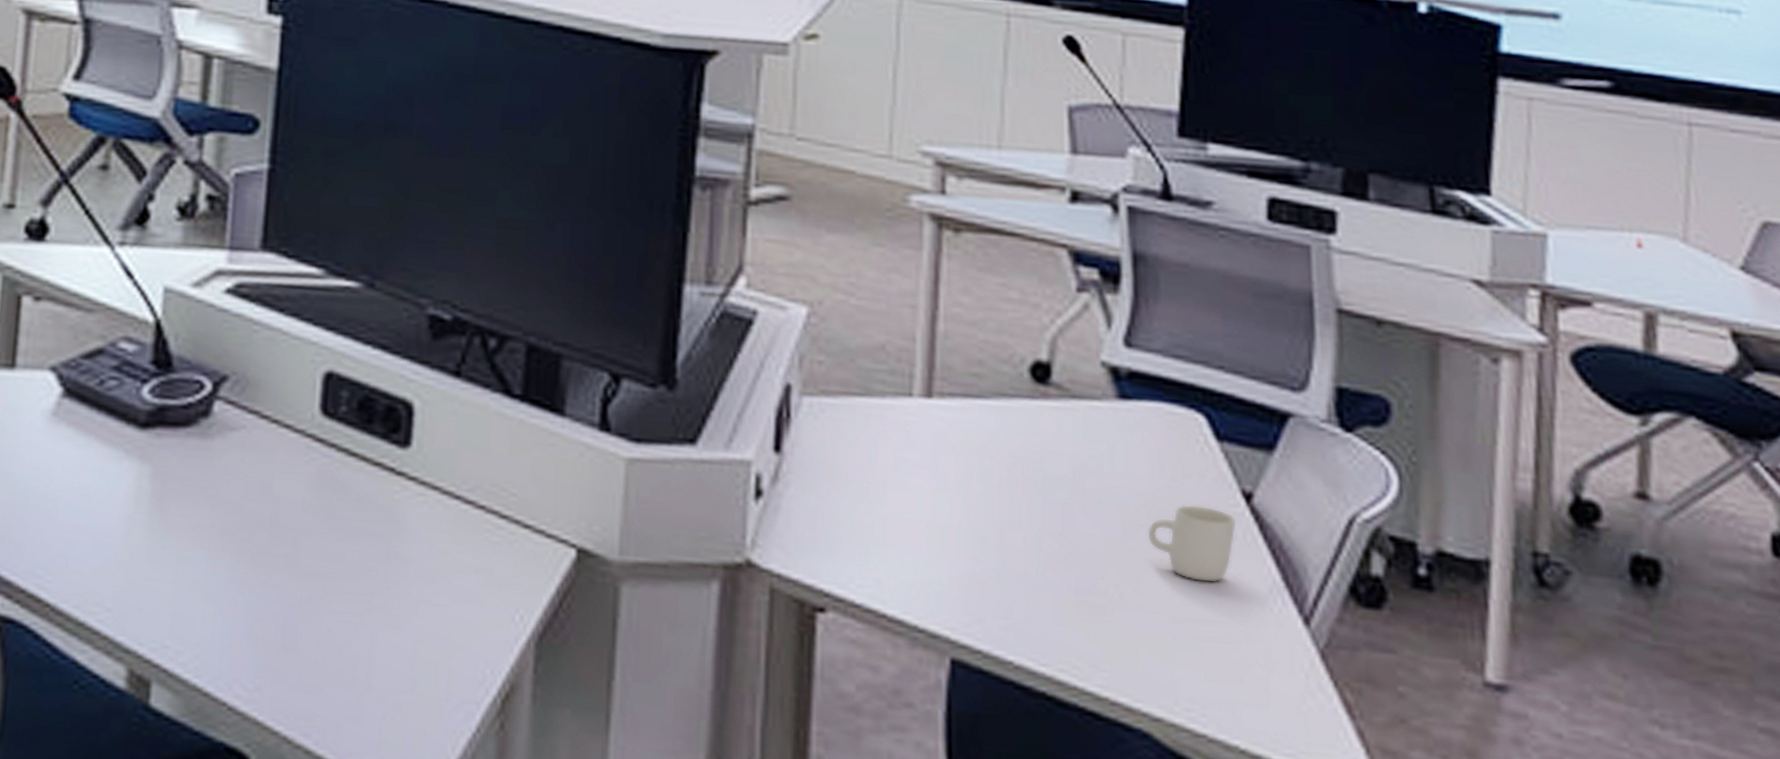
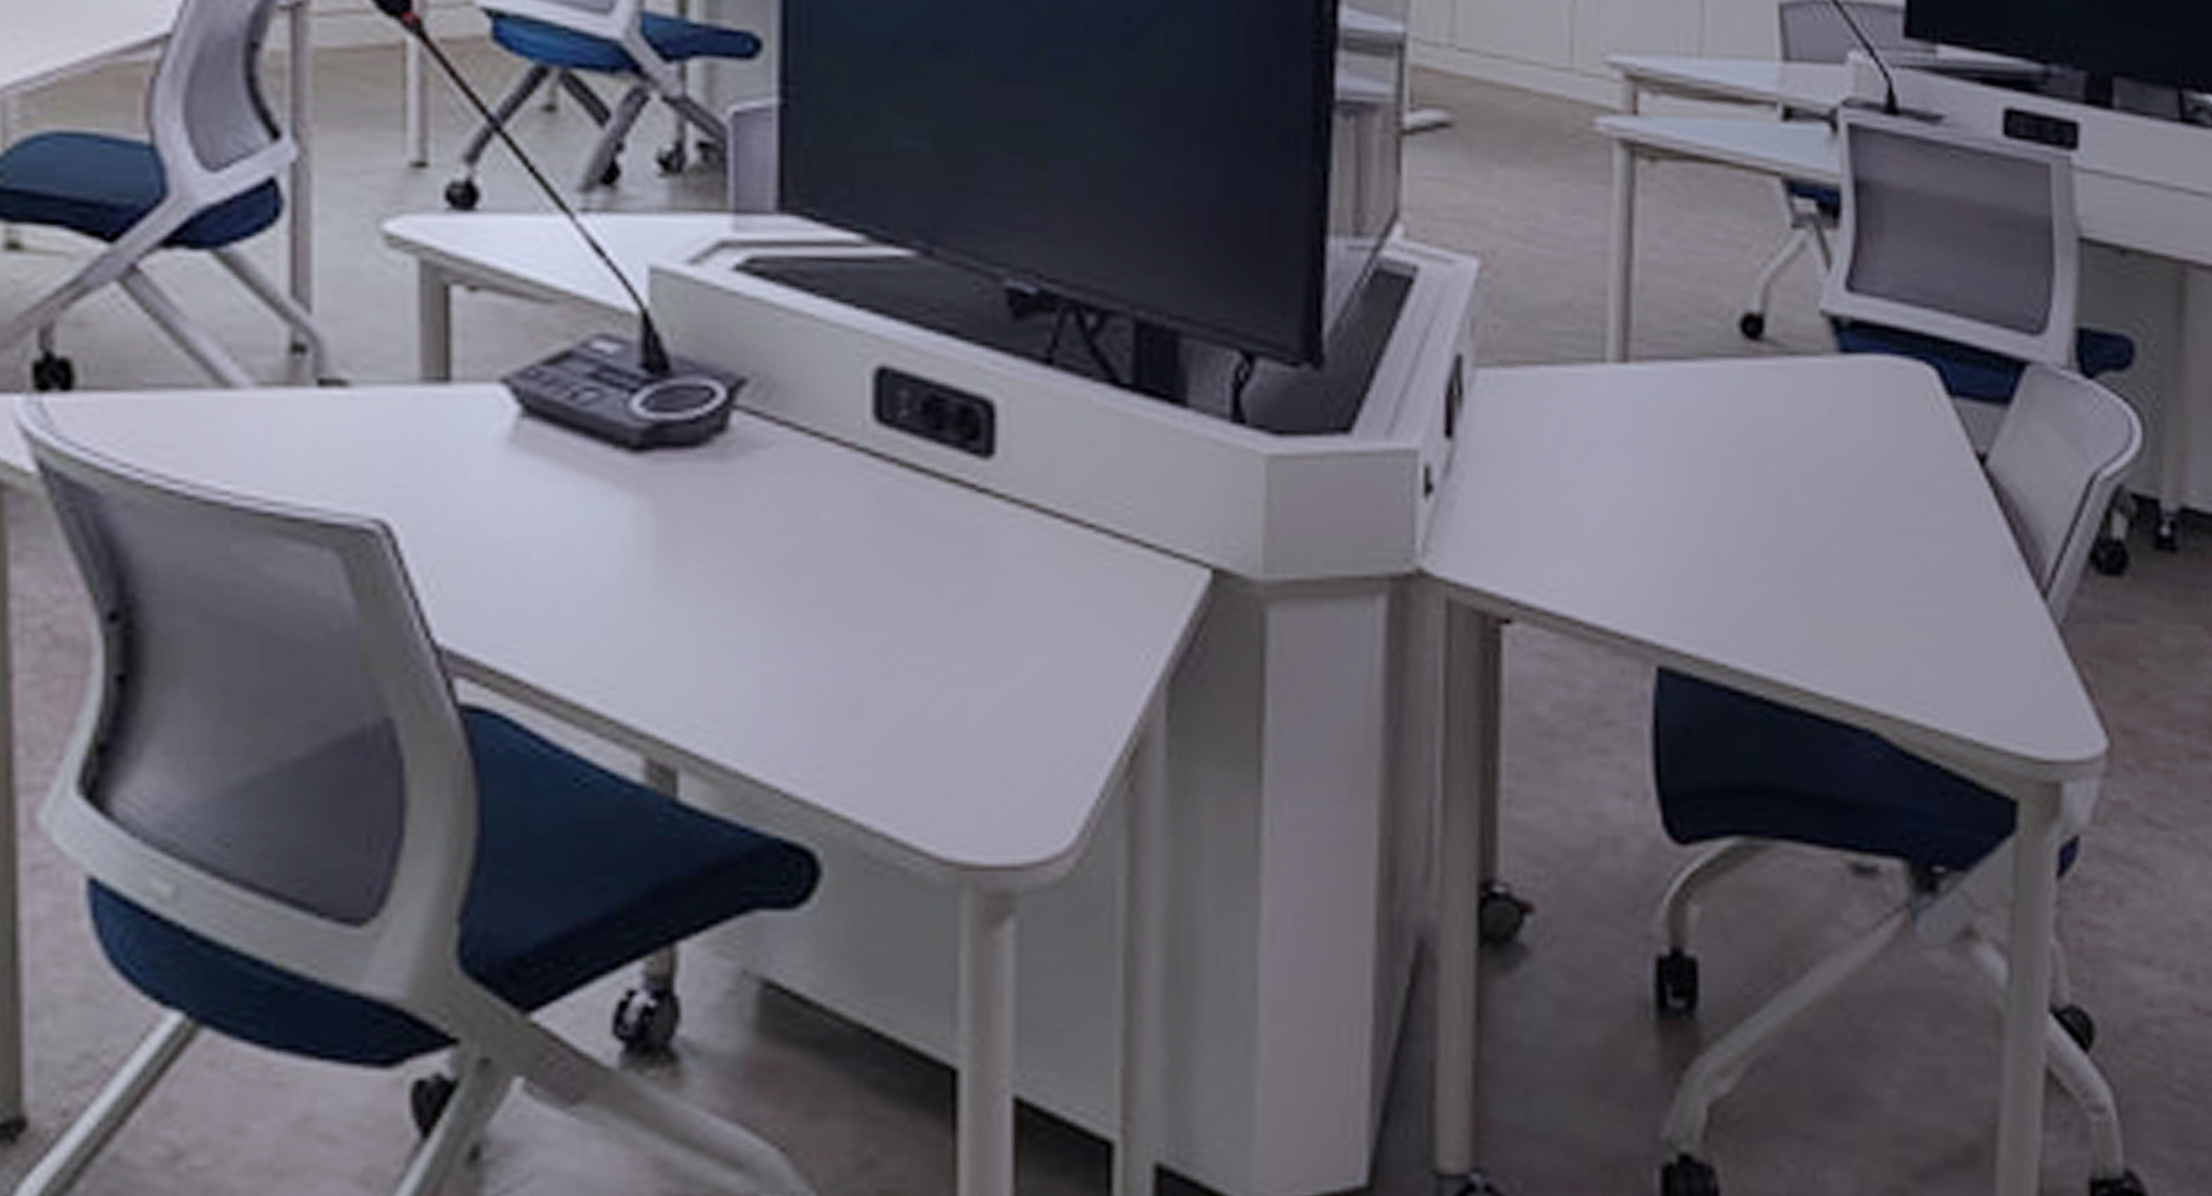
mug: present [1147,504,1237,583] -> none [1873,471,1970,559]

